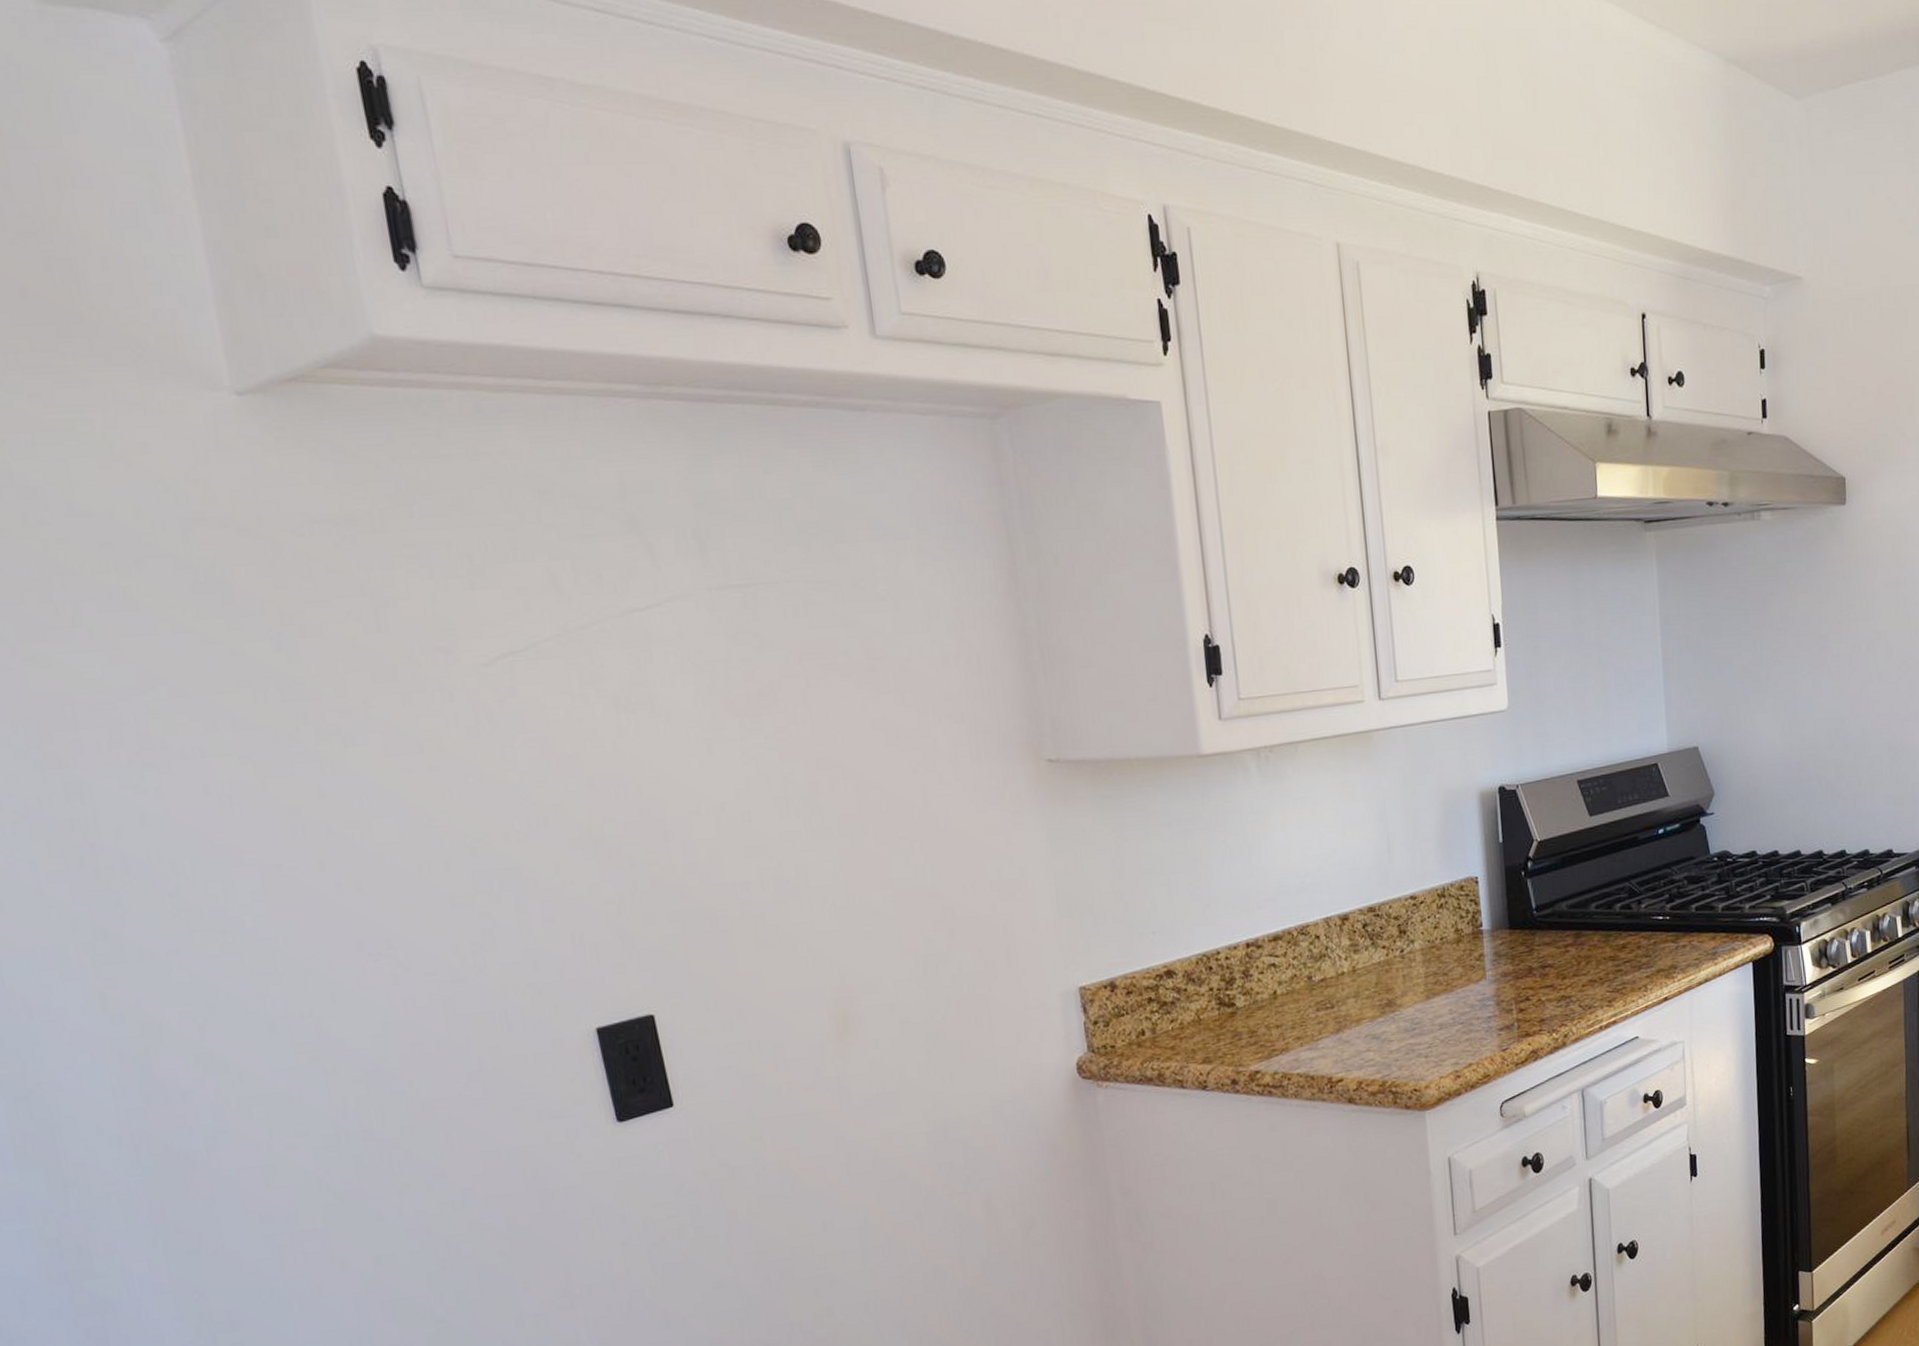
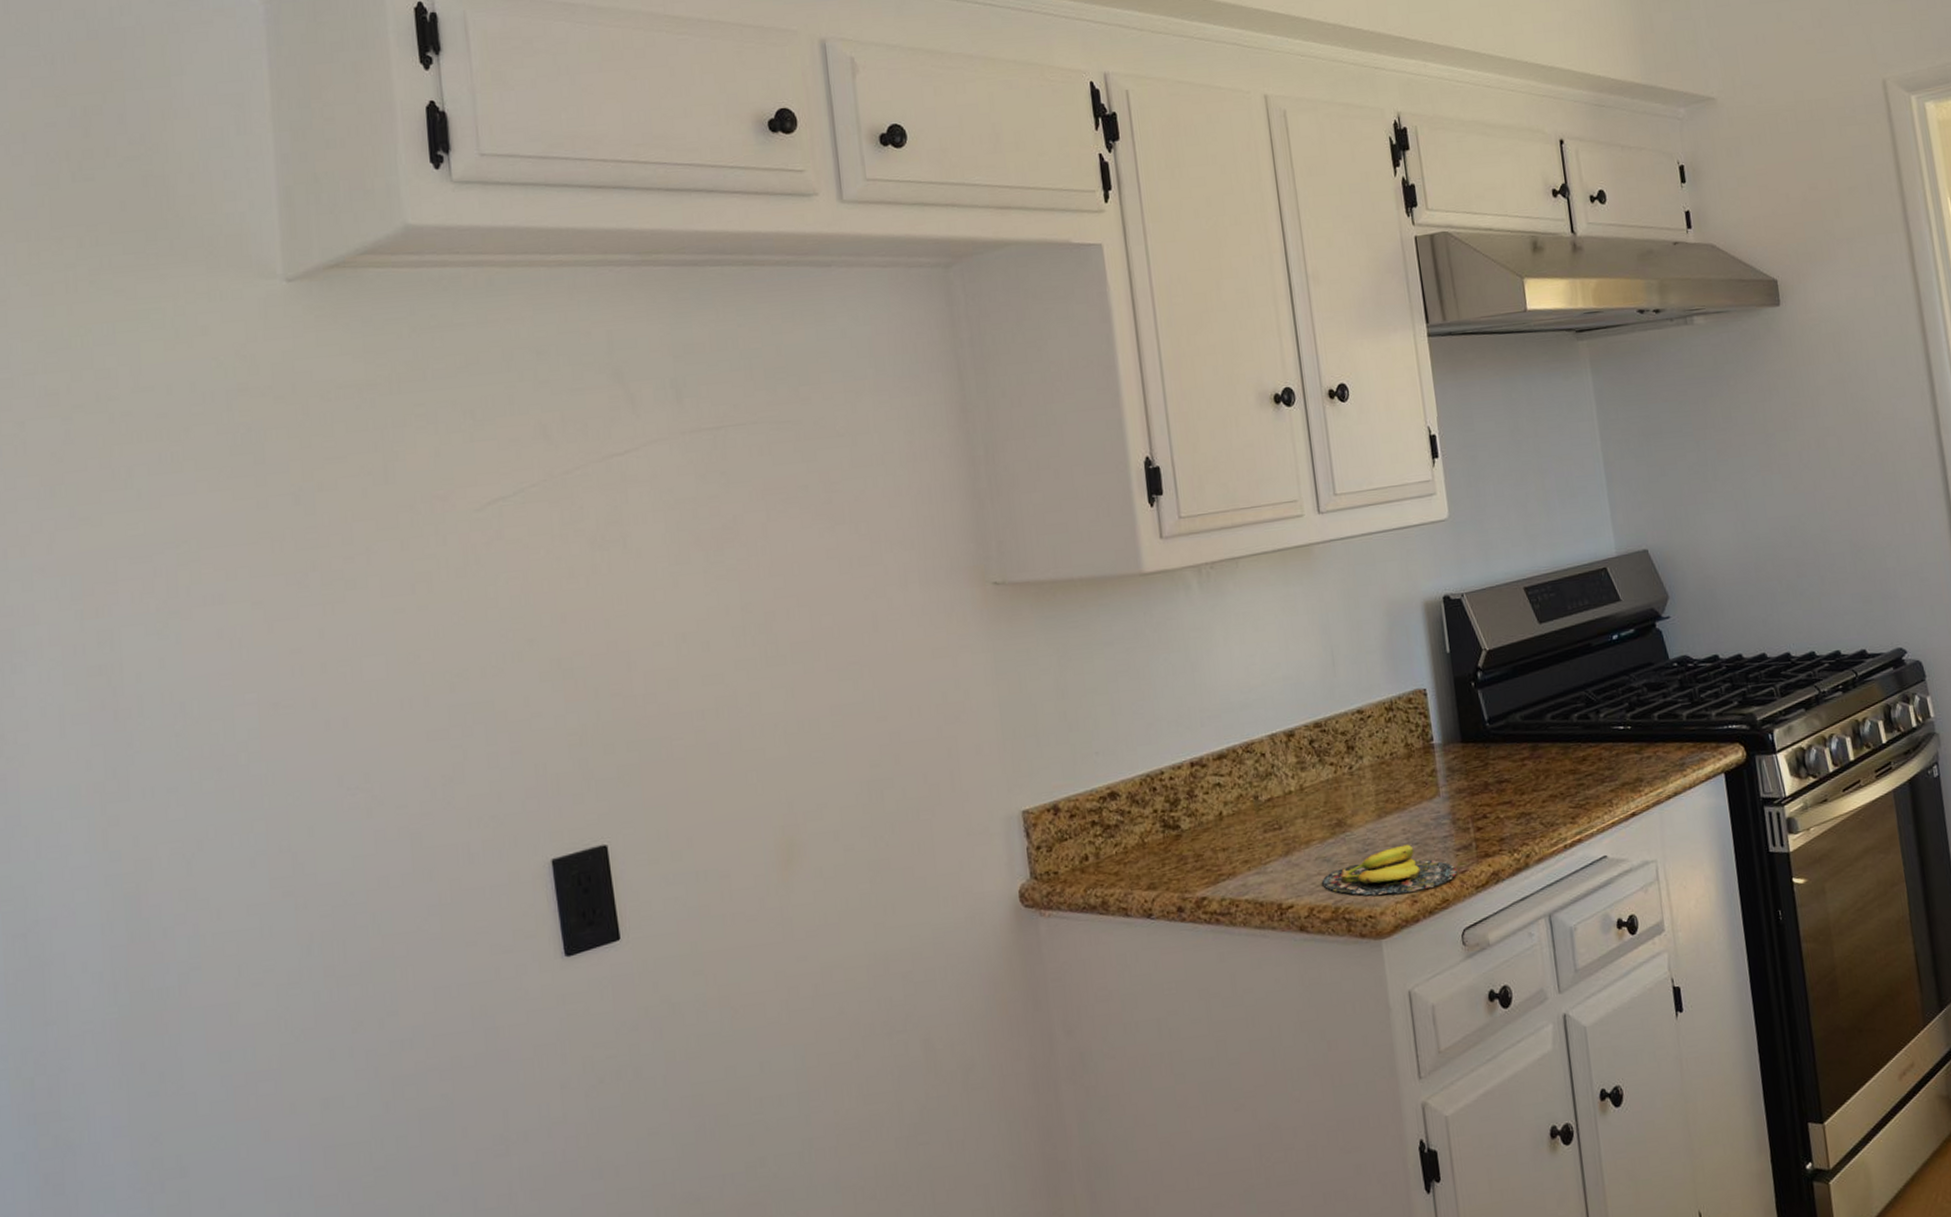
banana: none [1371,1023,1499,1071] -> present [1322,844,1458,896]

